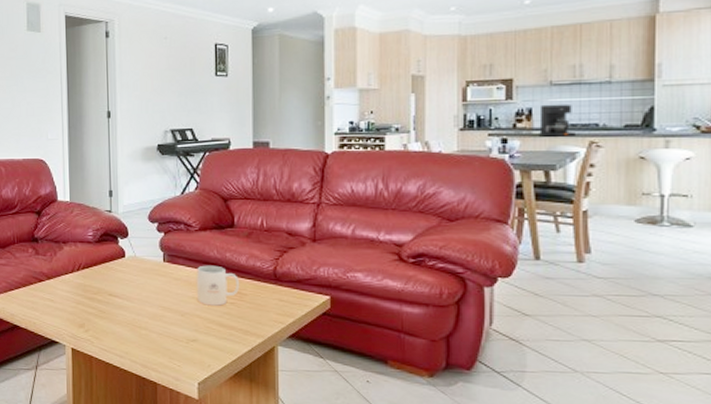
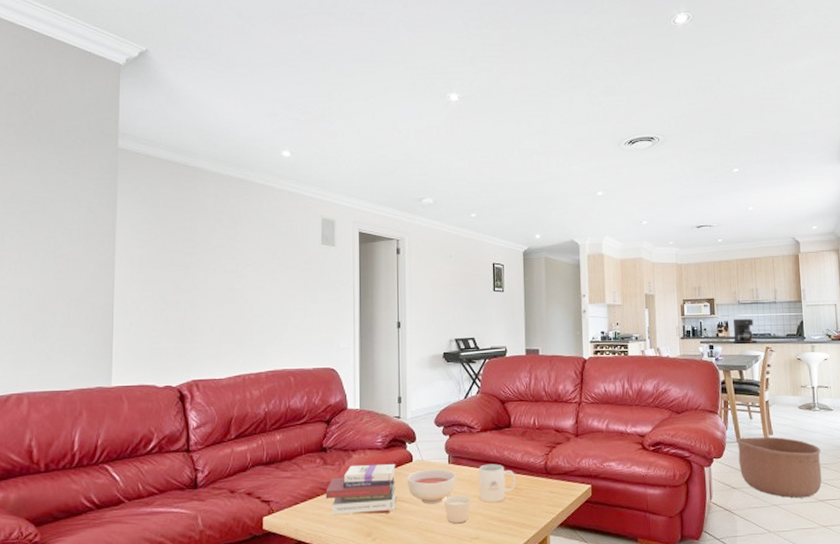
books: none [38,256,109,307] -> present [325,464,397,515]
bowl: none [119,266,172,302] -> present [407,469,456,504]
candle: none [159,295,188,324] -> present [444,495,471,524]
basket: none [533,255,666,336] -> present [736,436,822,499]

